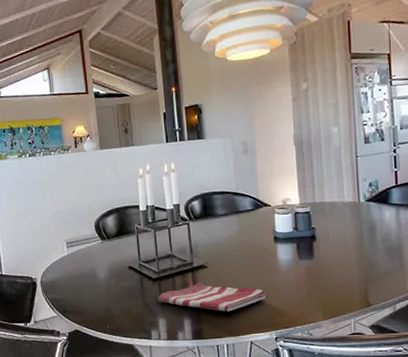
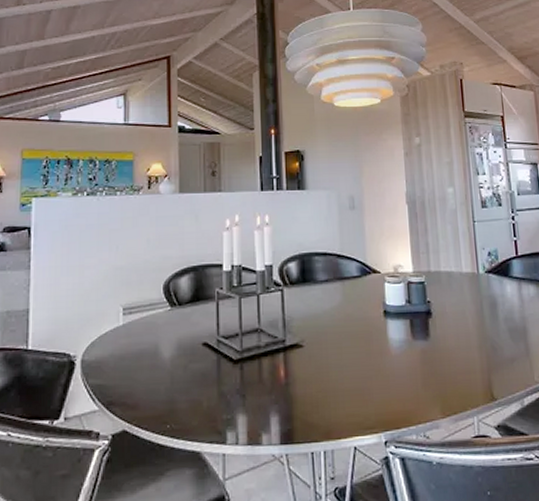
dish towel: present [157,282,265,312] -> none [238,366,373,406]

